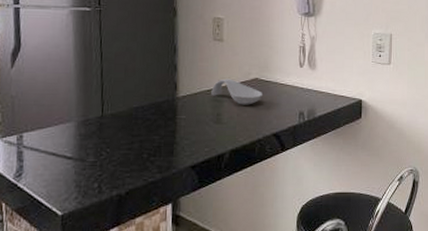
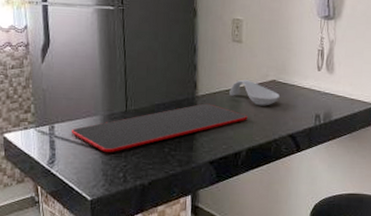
cutting board: none [41,104,230,162] -> present [71,103,248,153]

